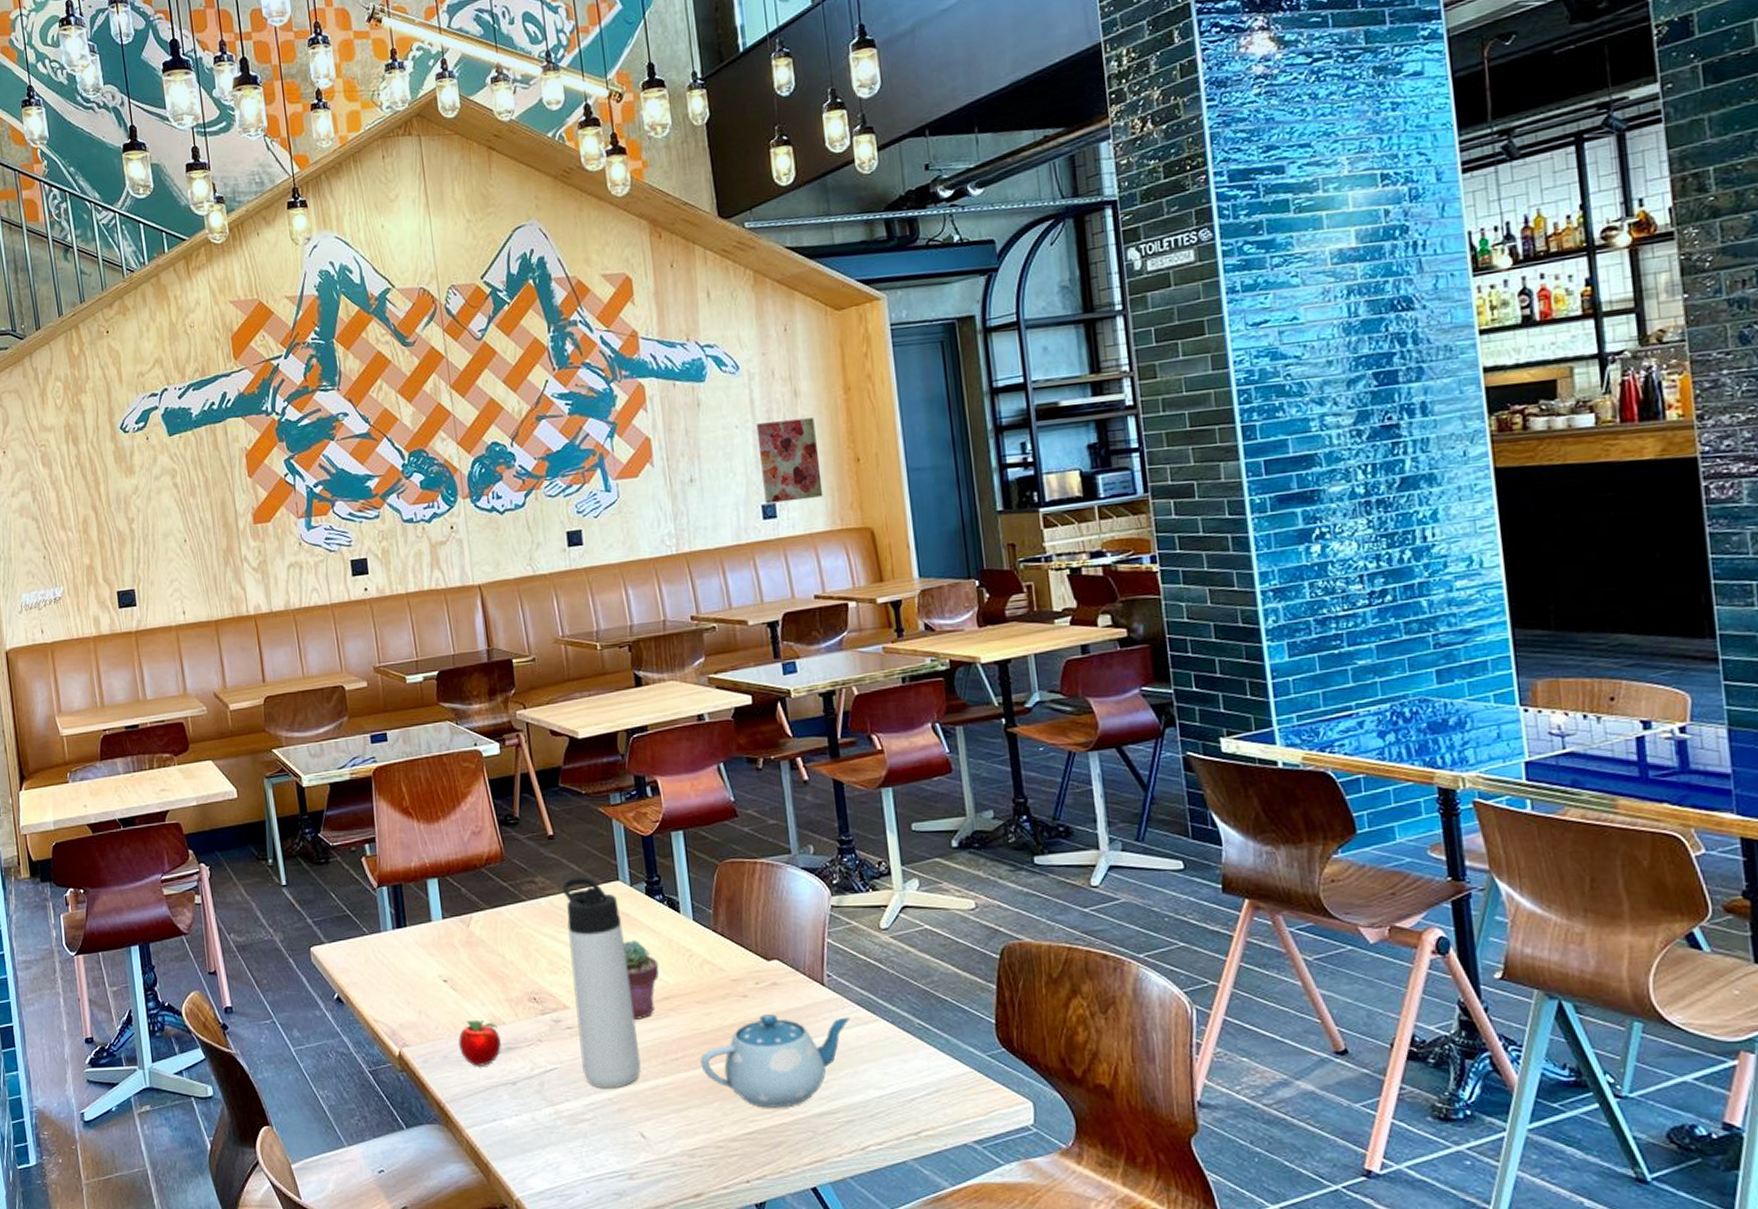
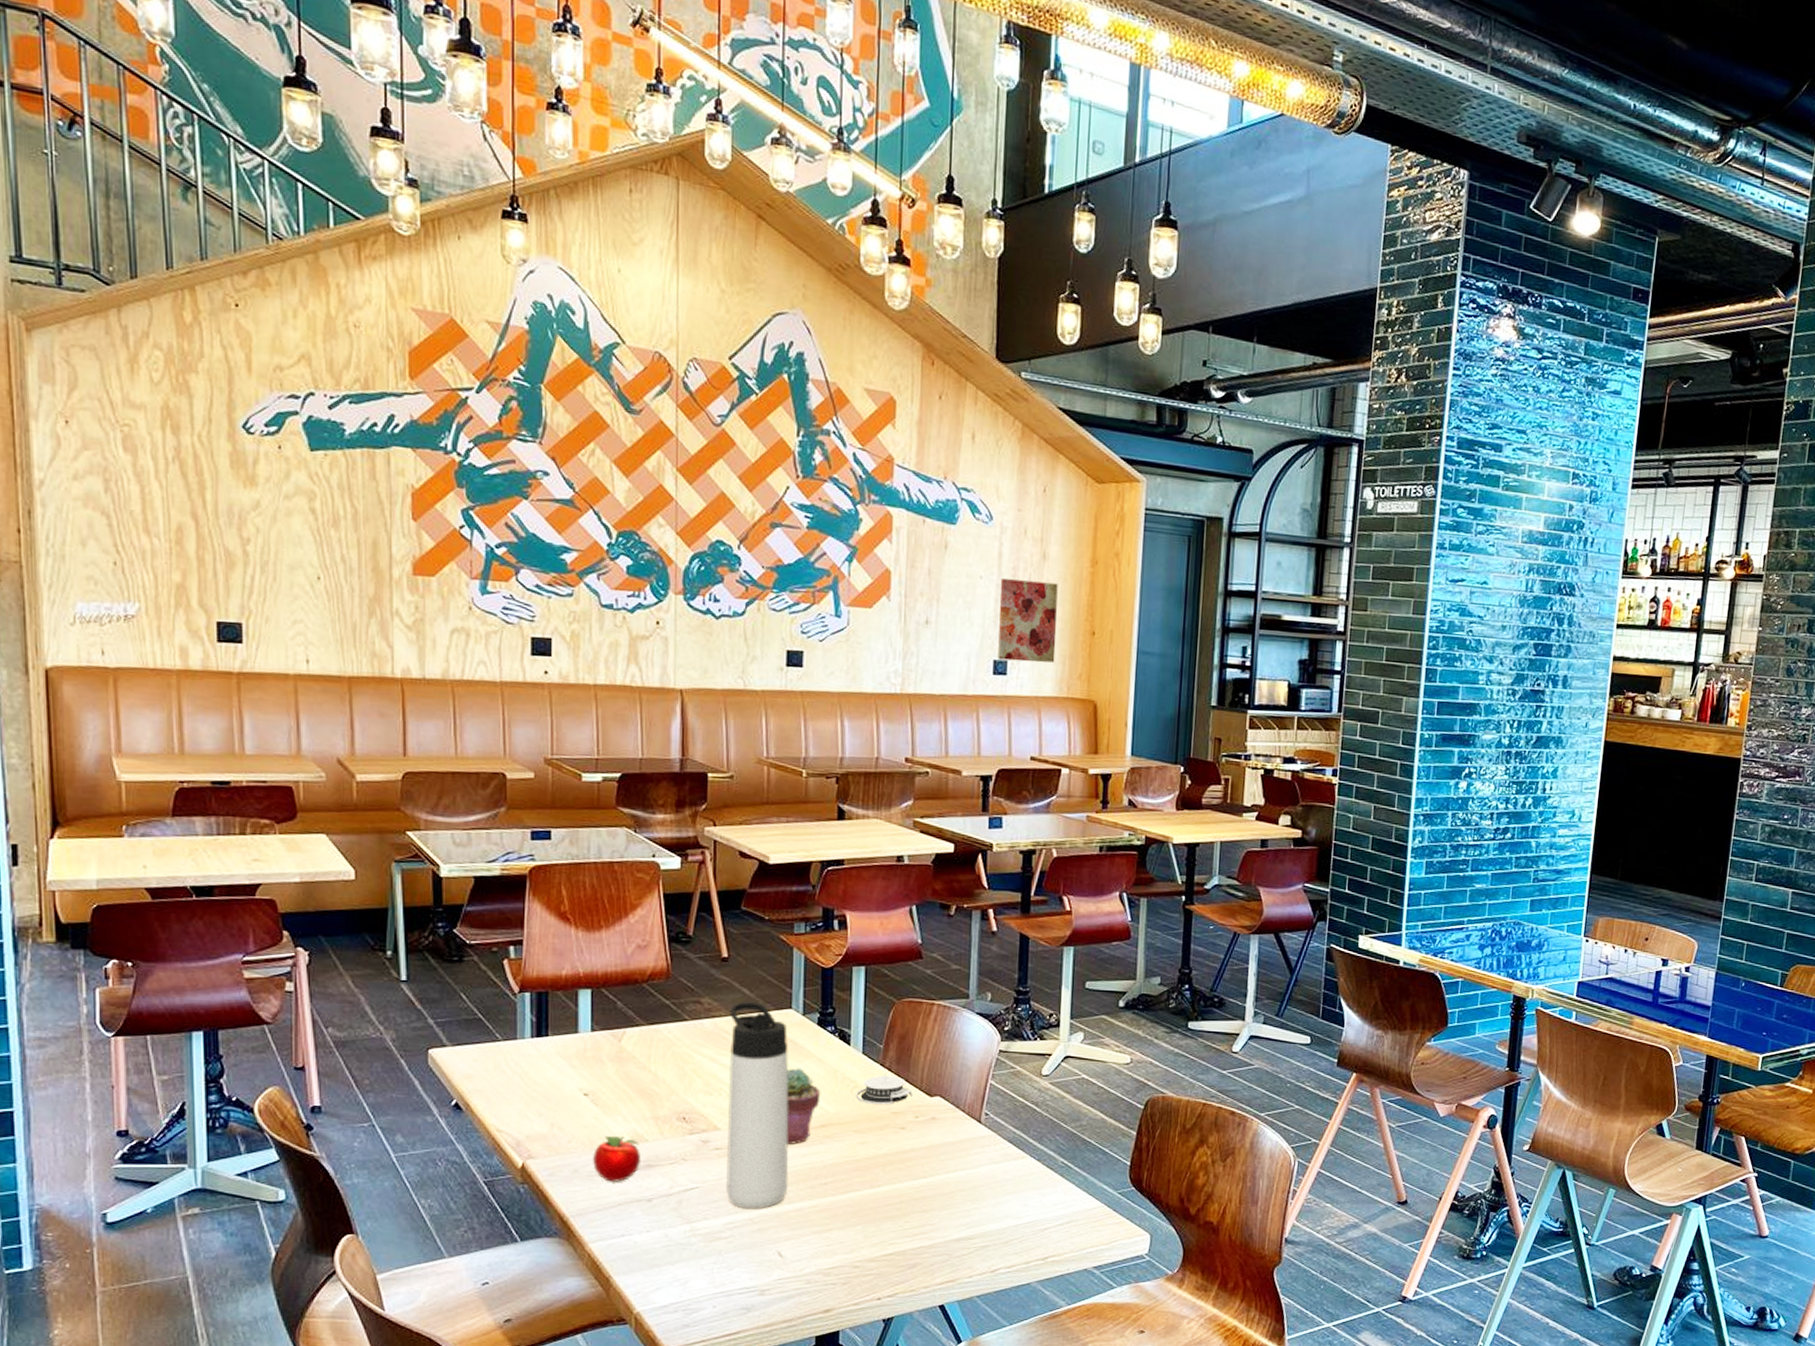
architectural model: none [693,940,749,973] -> present [856,1074,912,1105]
teapot: present [700,1014,851,1108] -> none [849,1146,1001,1232]

